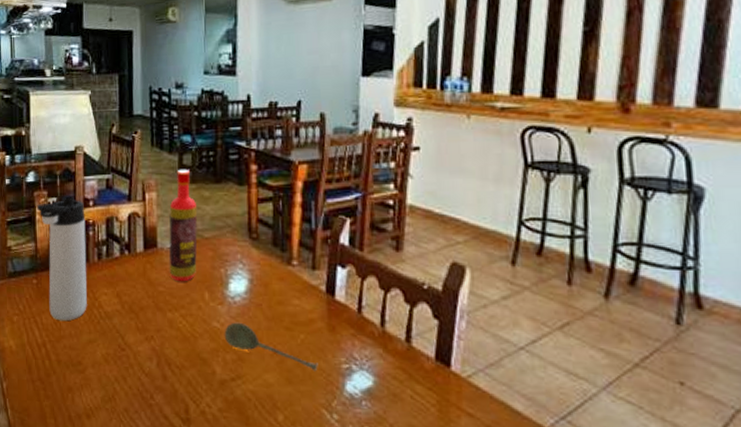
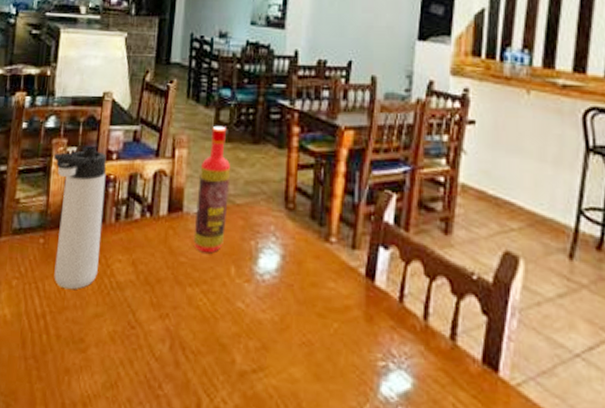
soupspoon: present [224,322,318,372] -> none [248,303,351,368]

